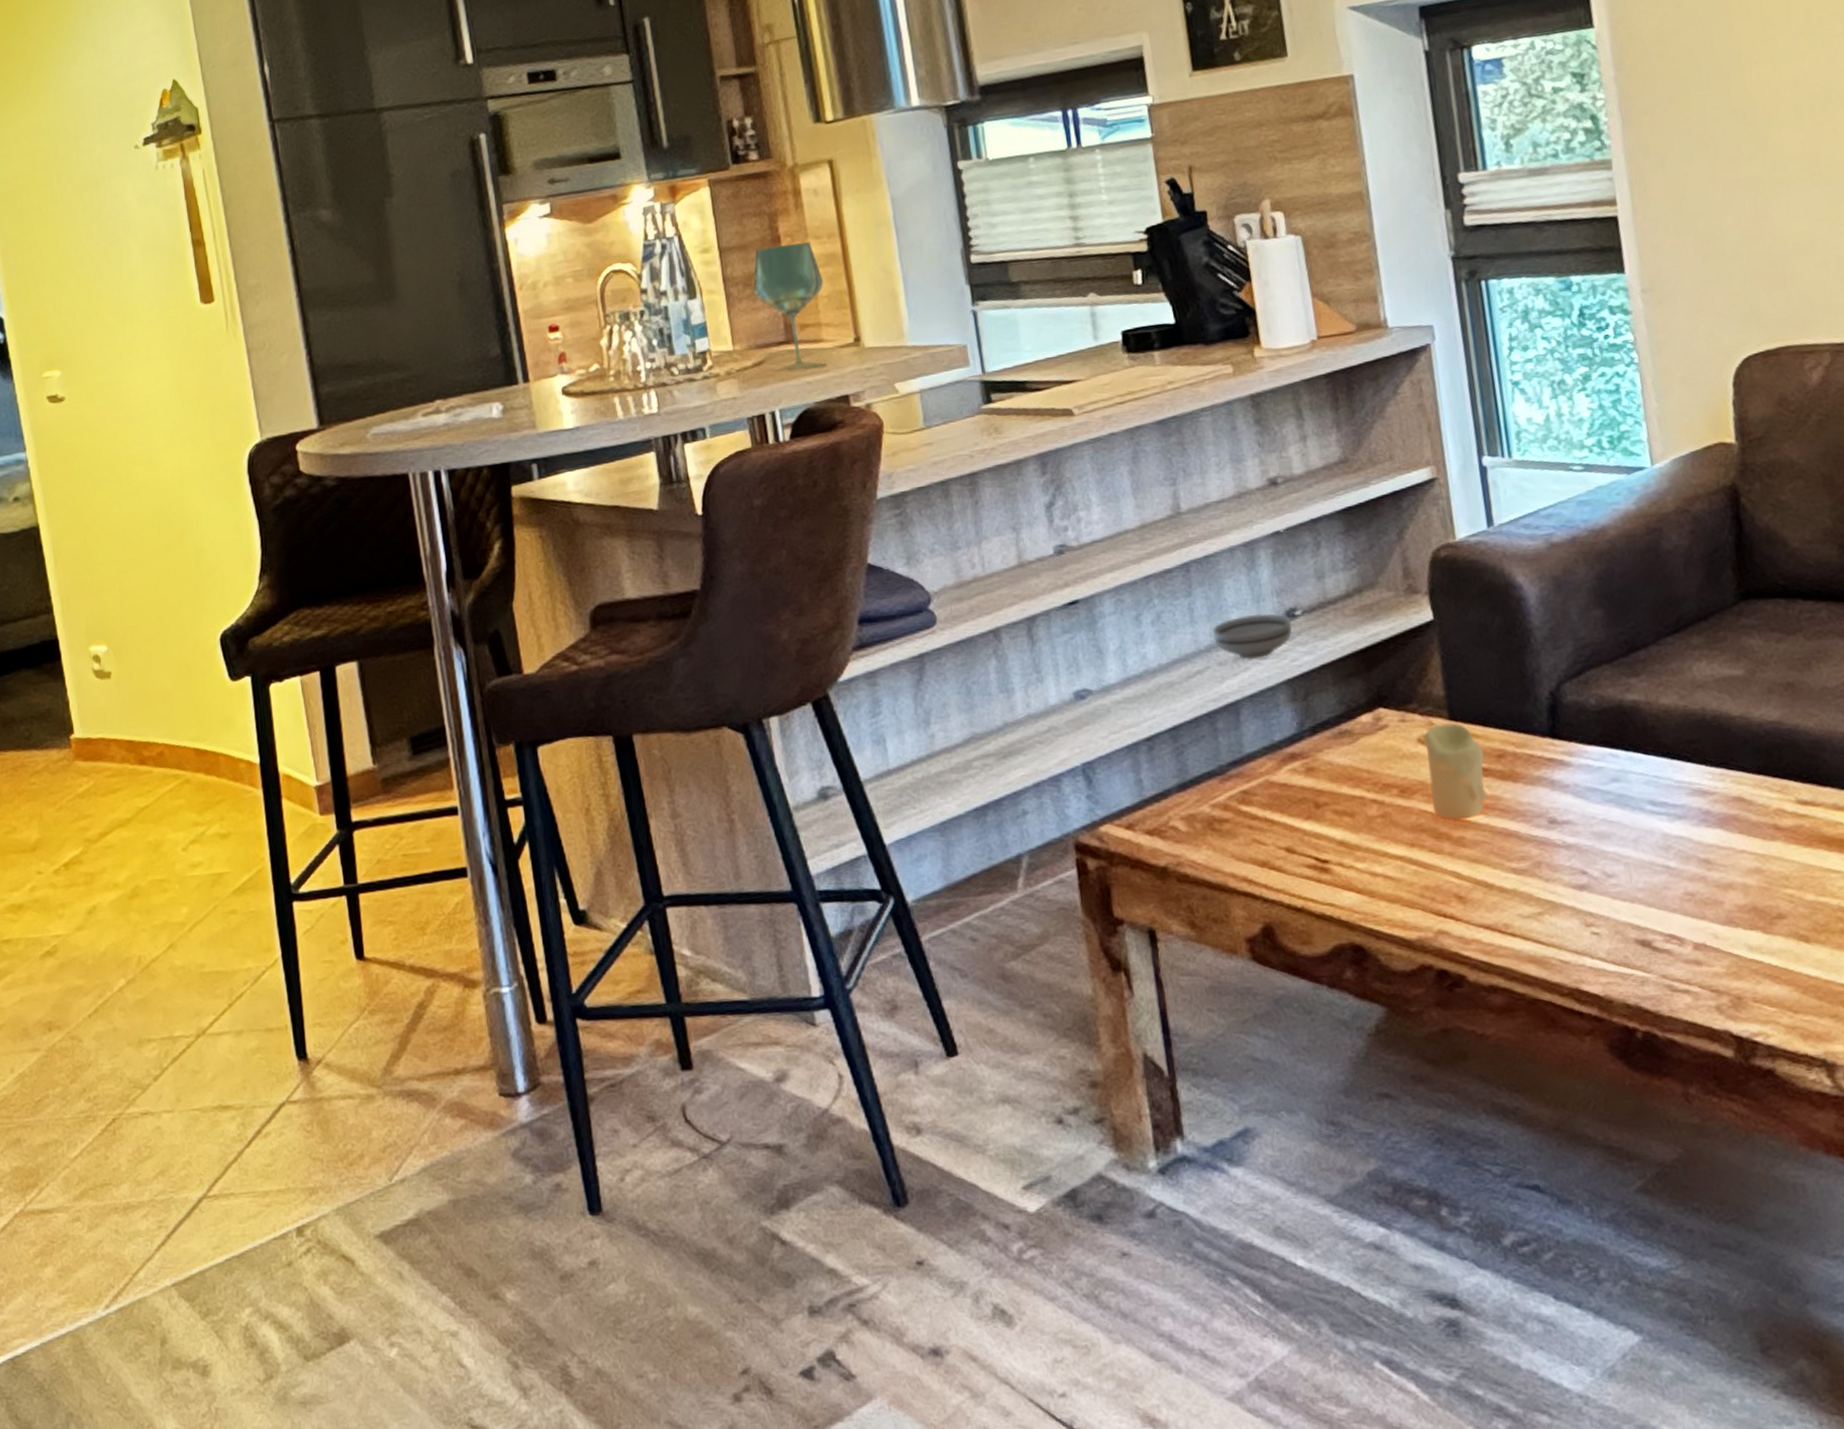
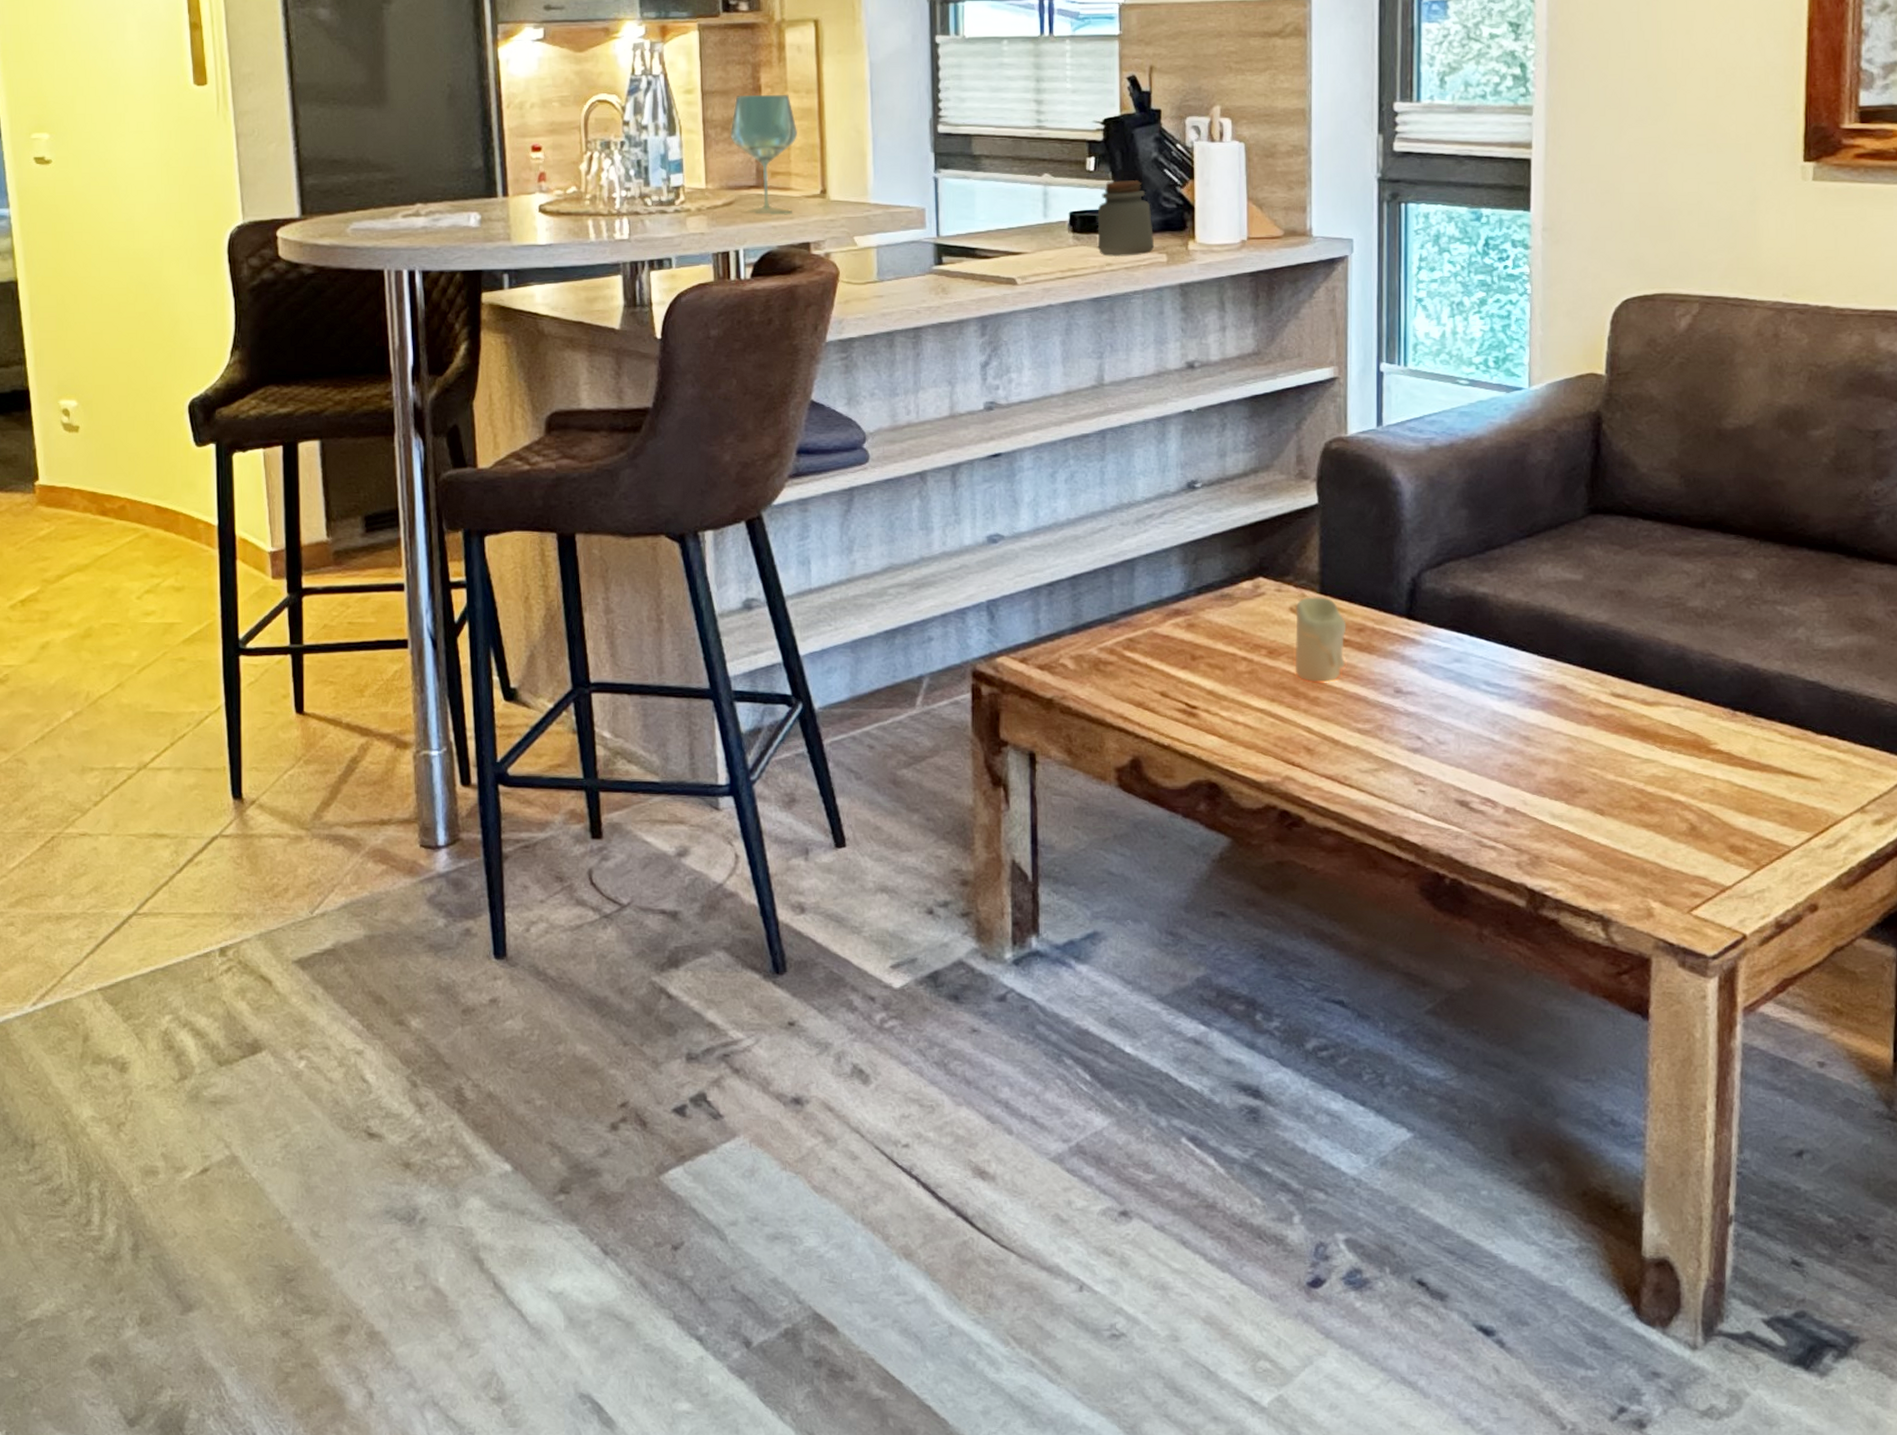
jar: none [1151,289,1217,375] -> present [1097,180,1154,258]
bowl: present [1211,613,1292,659] -> none [1118,482,1191,522]

